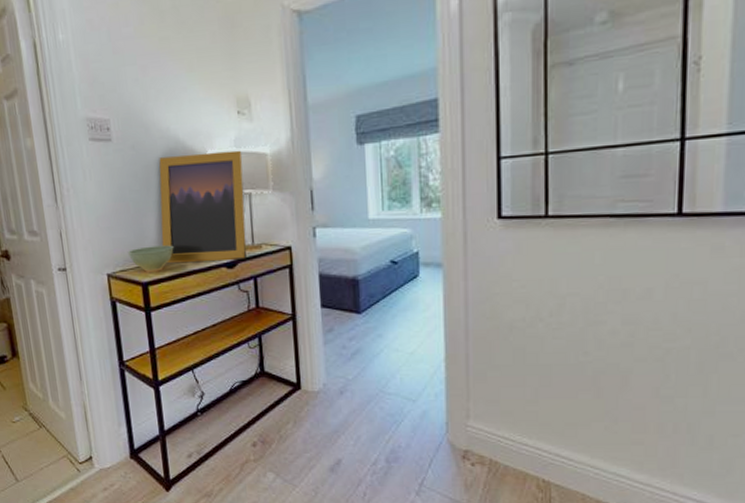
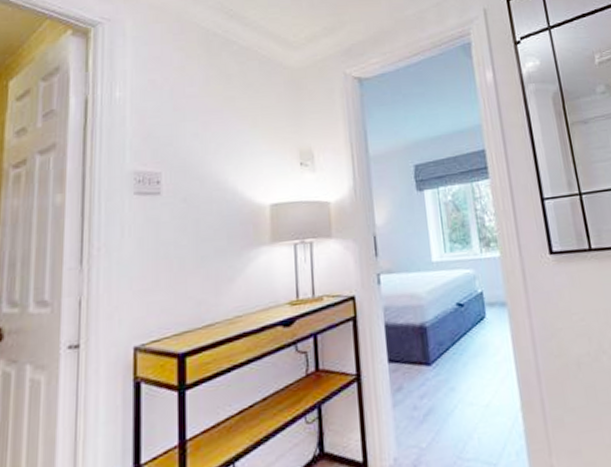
bowl: present [127,245,174,273] -> none [164,305,222,341]
picture frame: present [159,150,247,264] -> none [208,199,307,328]

